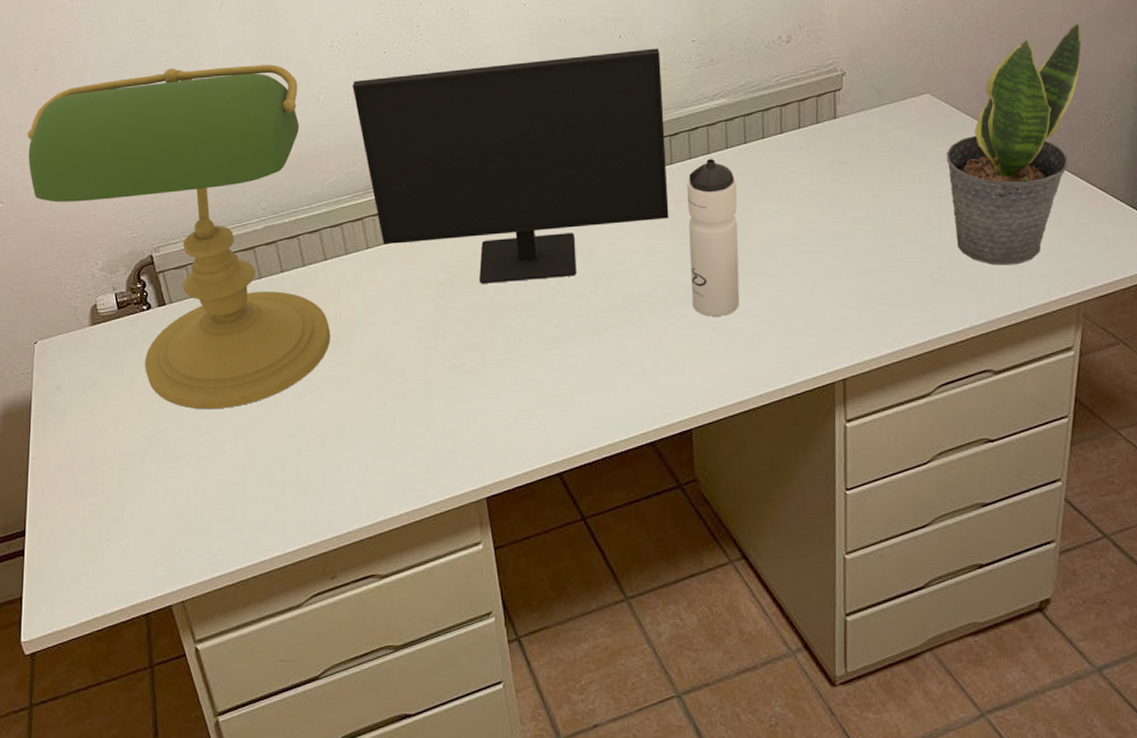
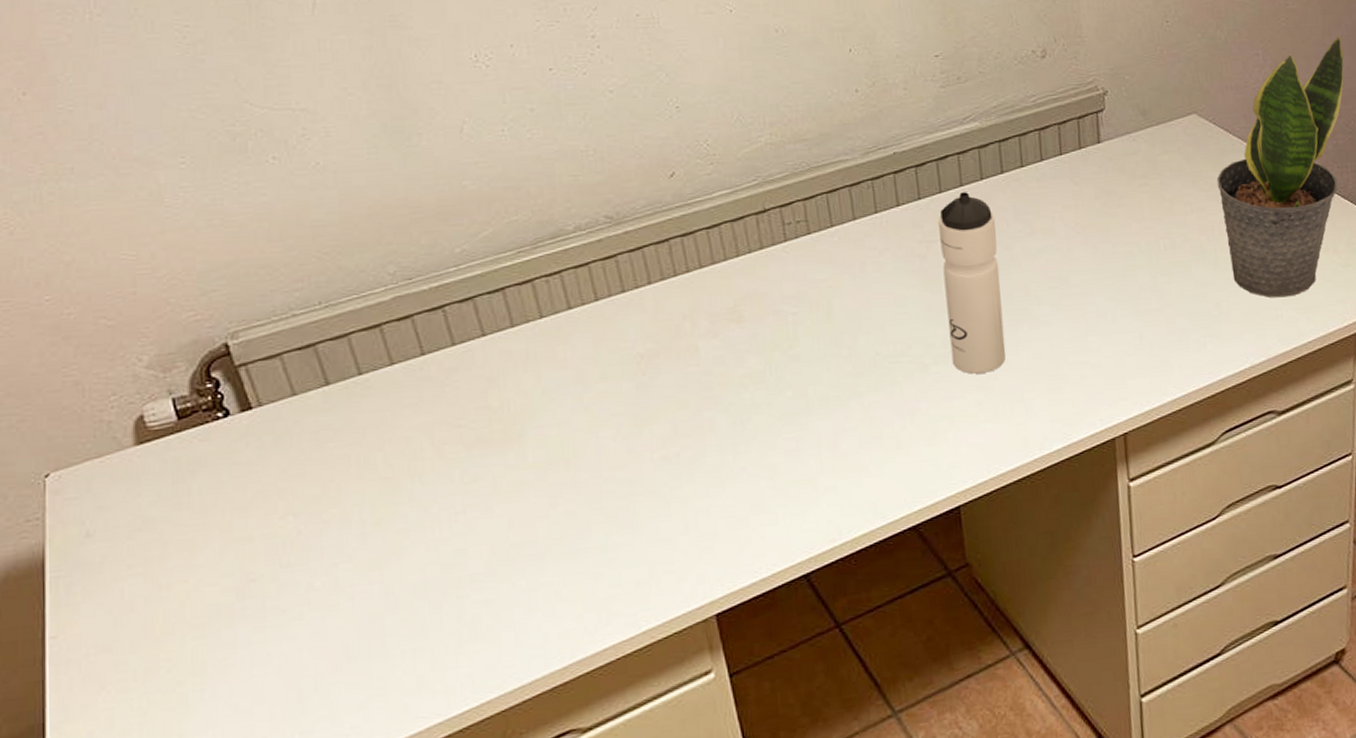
desk lamp: present [28,64,331,410] -> none [17,85,497,544]
monitor: present [353,48,669,284] -> none [509,64,920,353]

